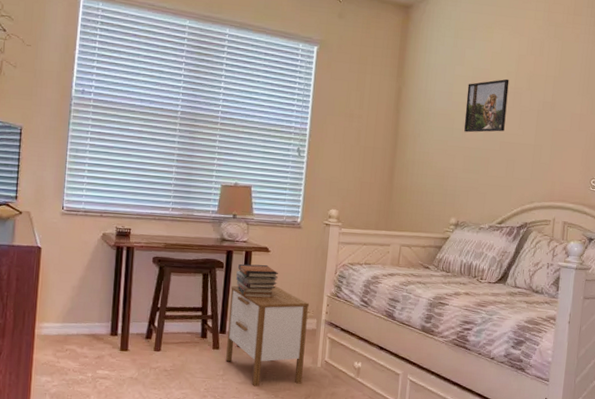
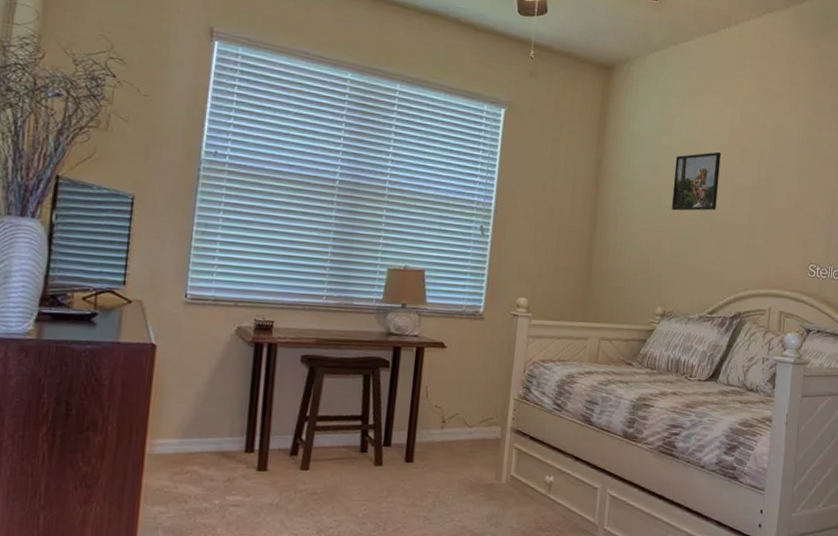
nightstand: present [226,285,310,387] -> none [391,388,493,509]
book stack: present [236,264,278,299] -> none [404,362,456,404]

